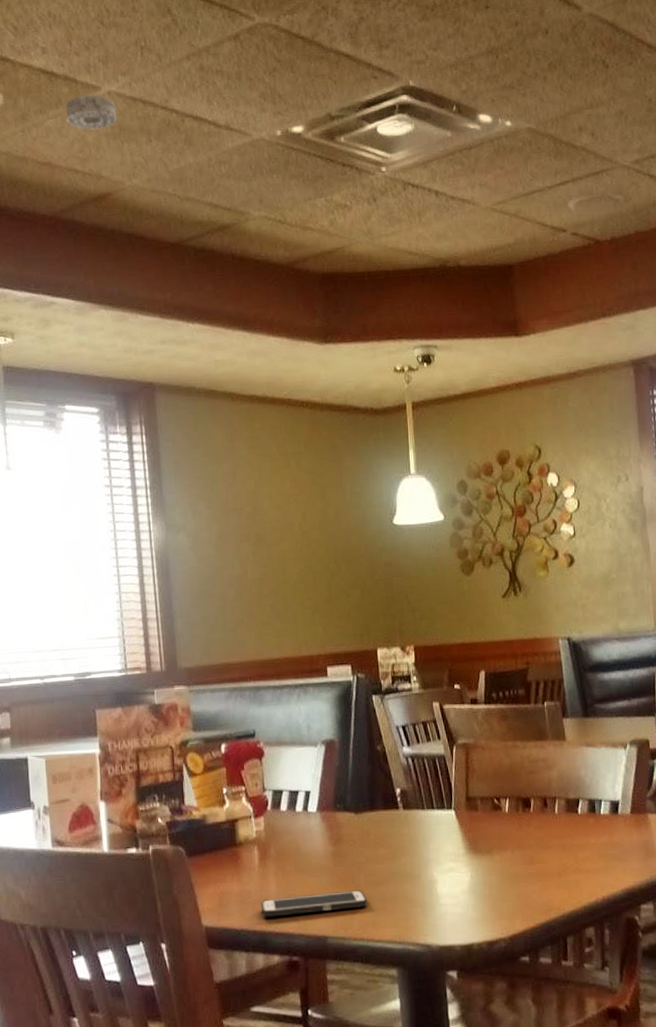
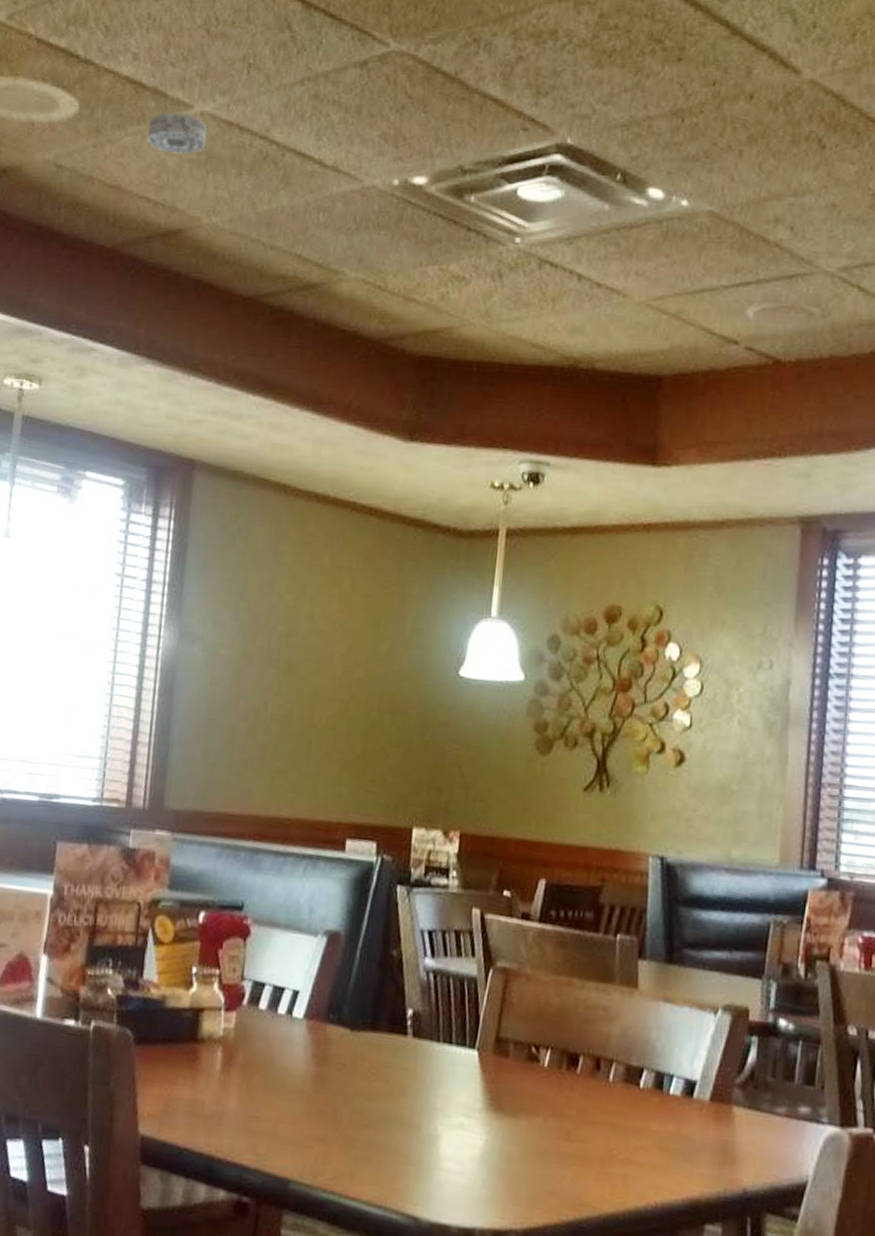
cell phone: present [261,889,368,918] -> none [213,1116,349,1152]

